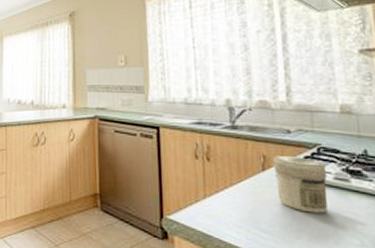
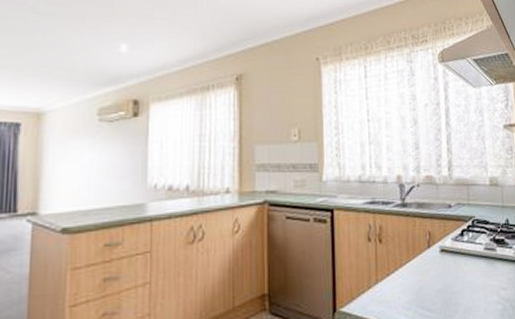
jar: present [272,156,328,214] -> none [436,230,480,285]

